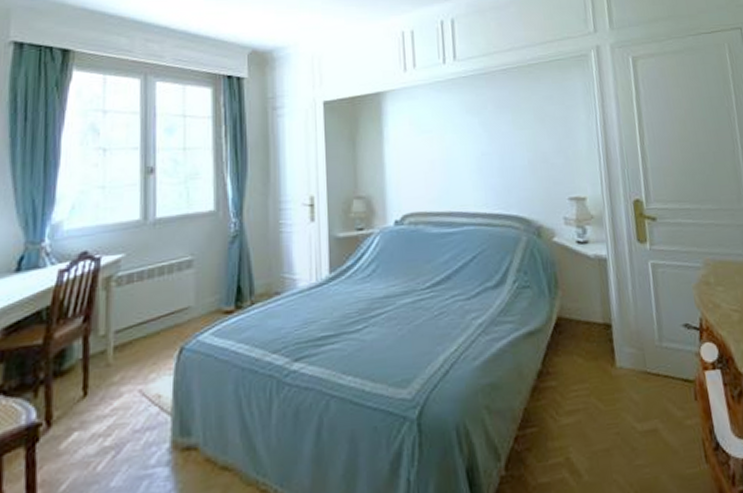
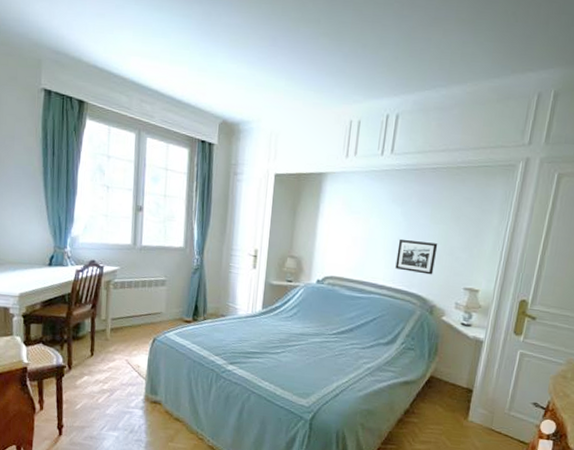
picture frame: none [483,151,530,190] -> present [395,240,438,275]

